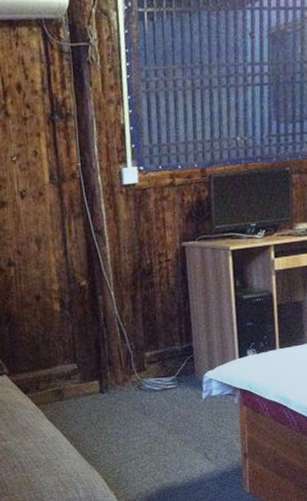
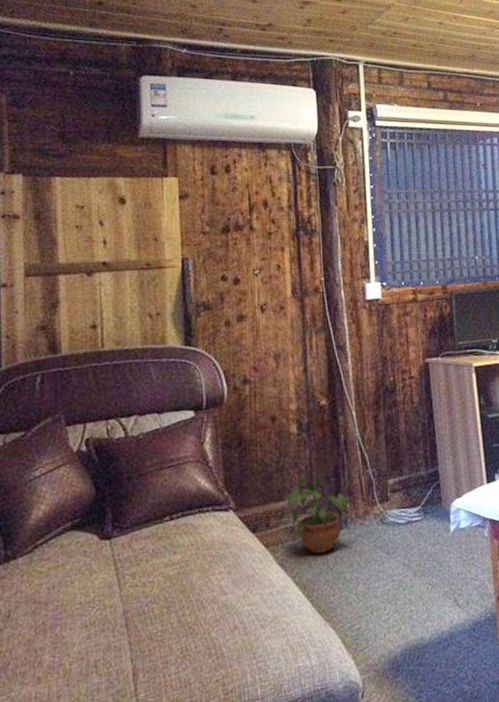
potted plant: none [50,344,108,413] -> present [283,472,348,554]

